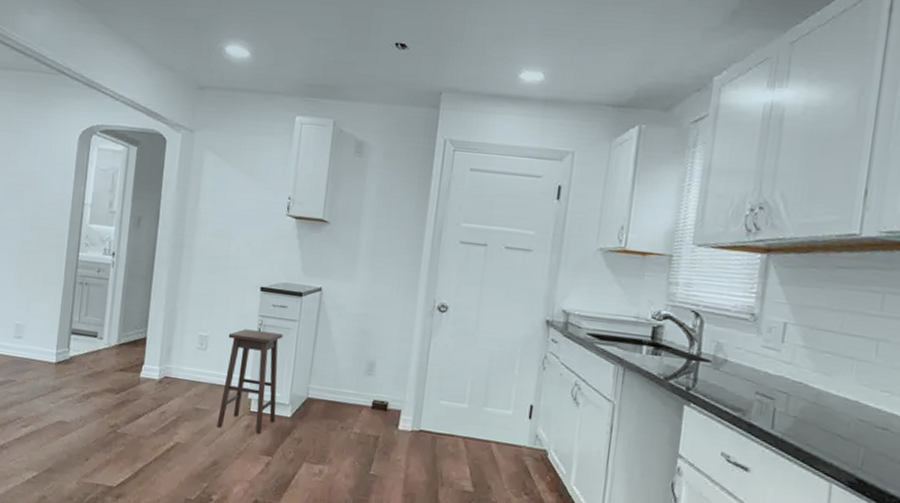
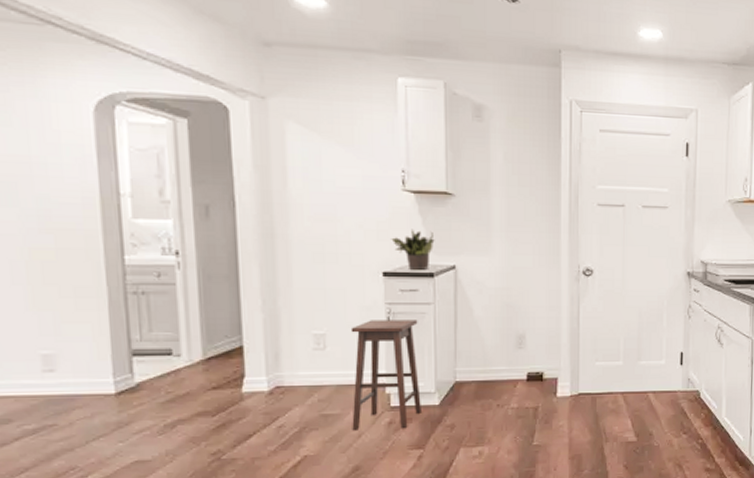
potted plant: none [271,250,307,289] -> present [391,229,435,270]

